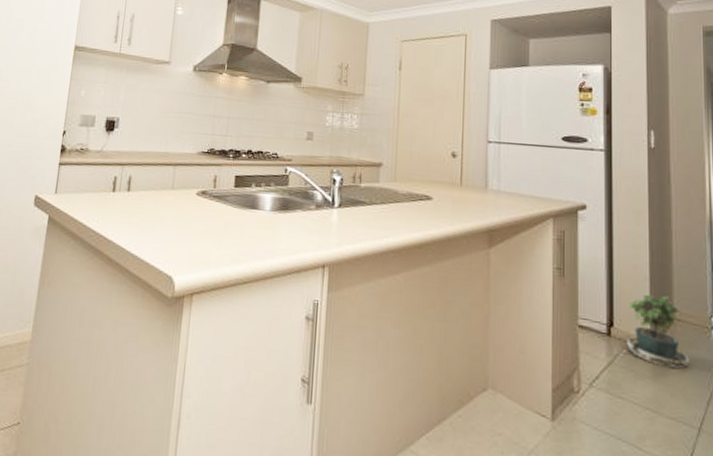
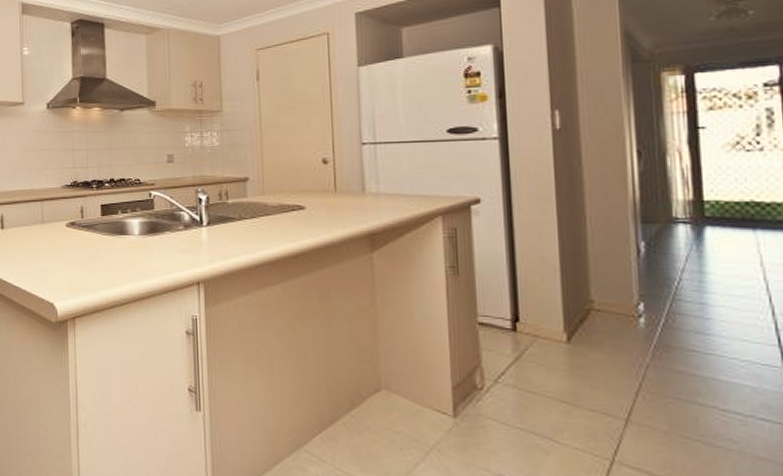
potted plant: present [615,294,691,370] -> none [523,286,614,361]

